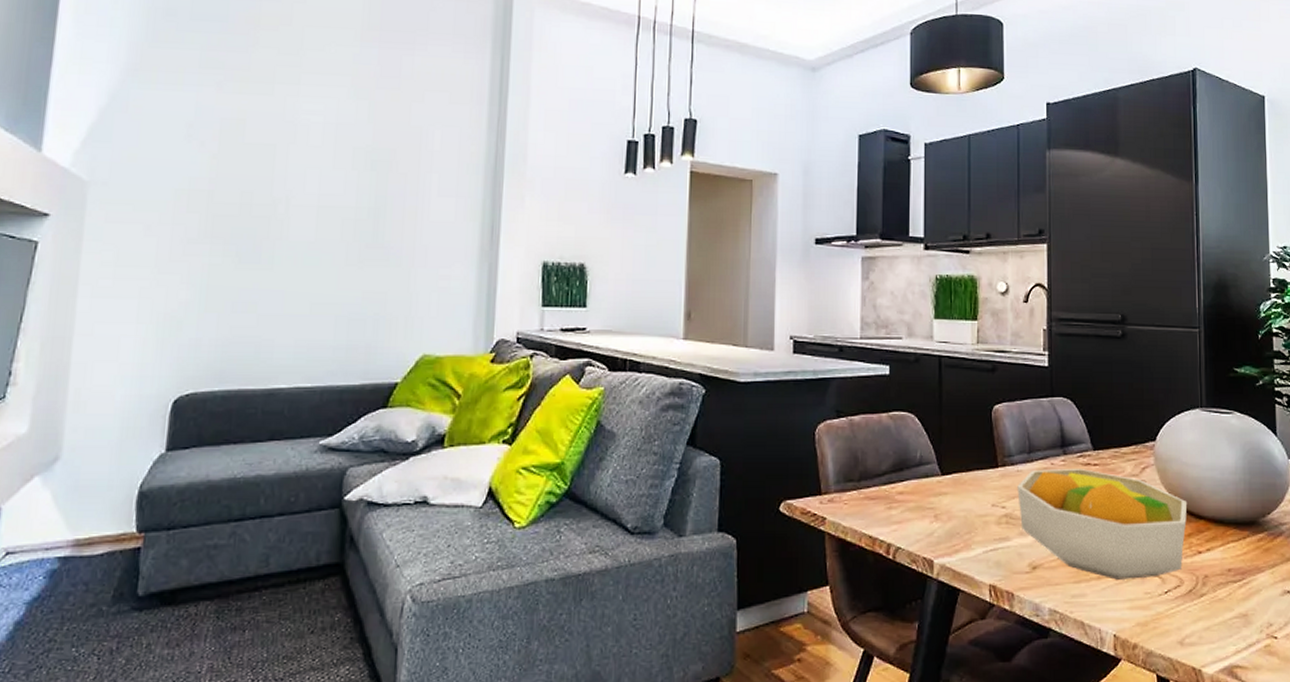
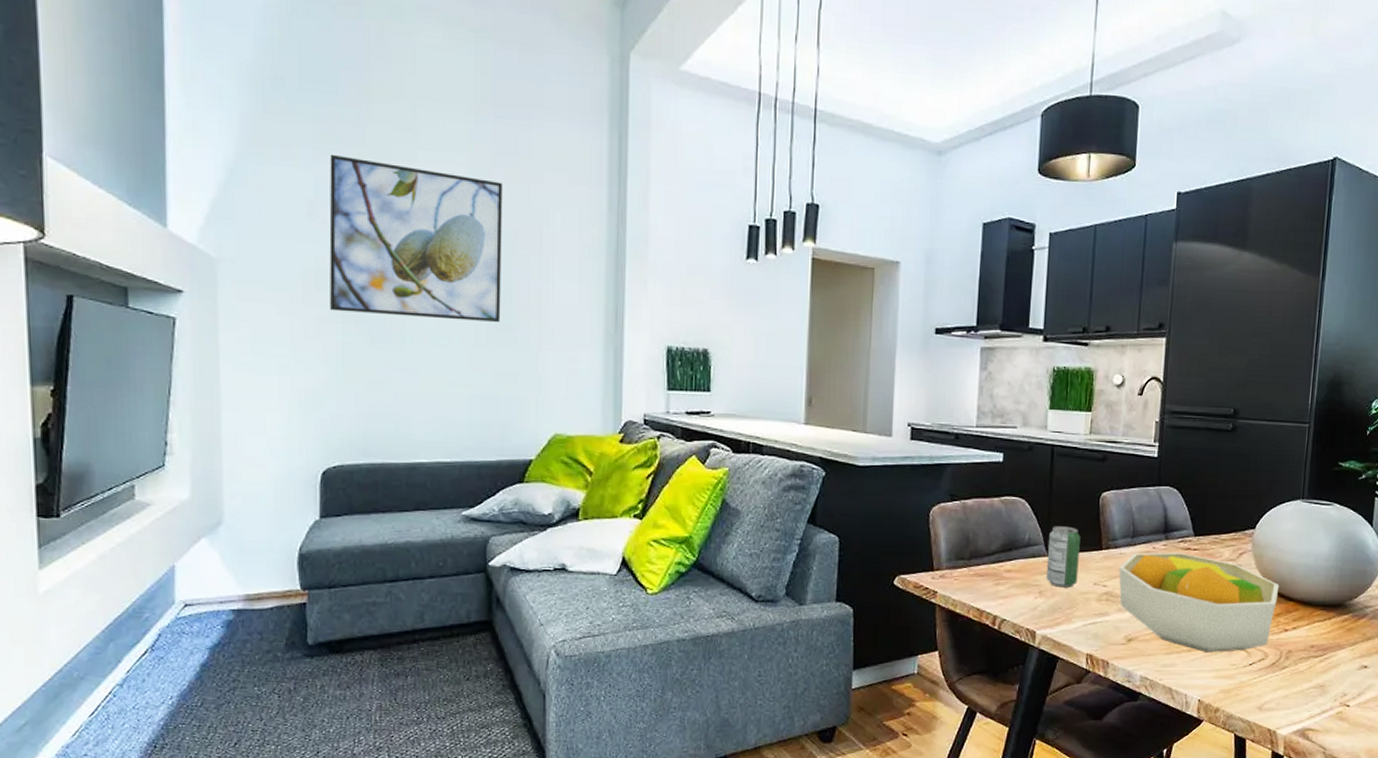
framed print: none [199,78,384,241] -> present [329,154,503,323]
beverage can: none [940,442,974,510] -> present [1045,526,1080,588]

